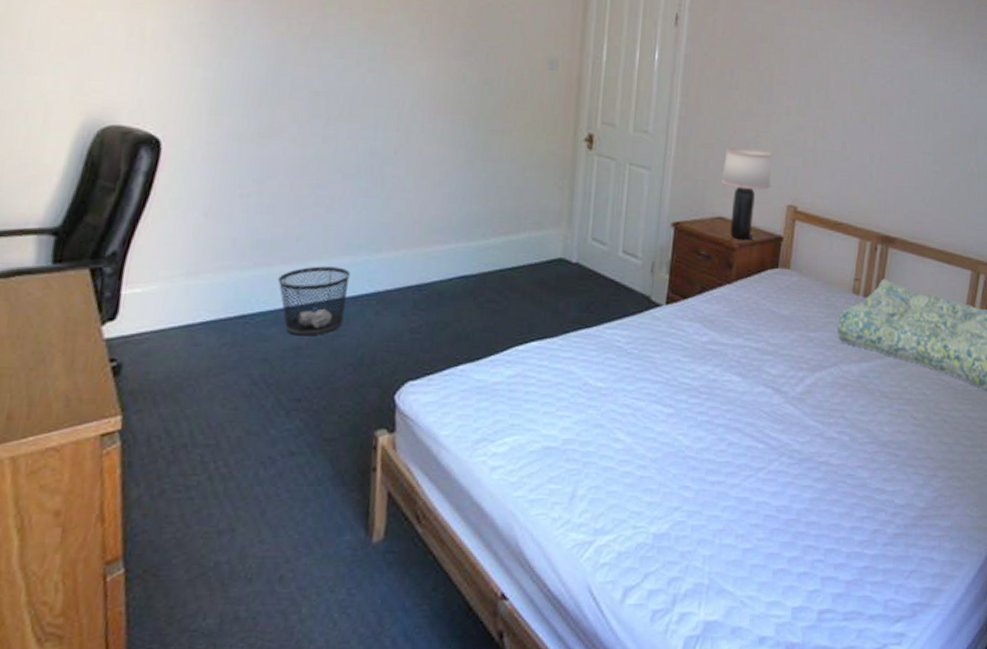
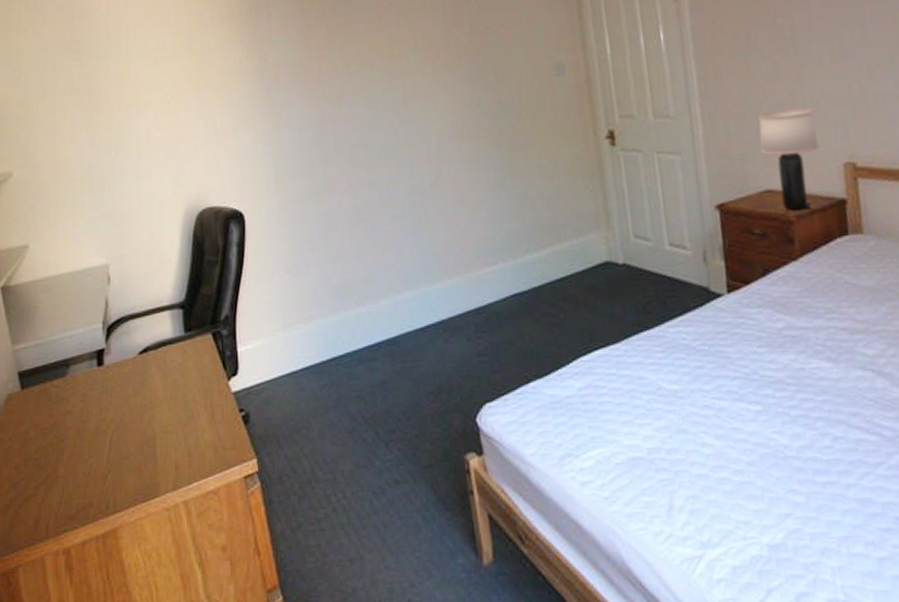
waste bin: present [278,266,350,336] -> none [356,302,417,371]

